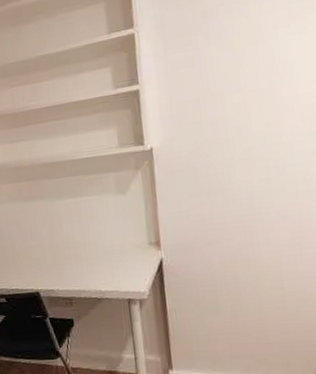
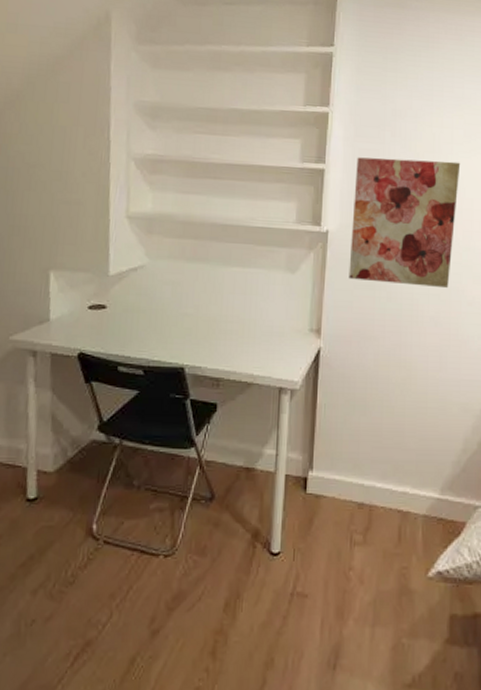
wall art: none [171,46,294,190] -> present [348,157,461,289]

